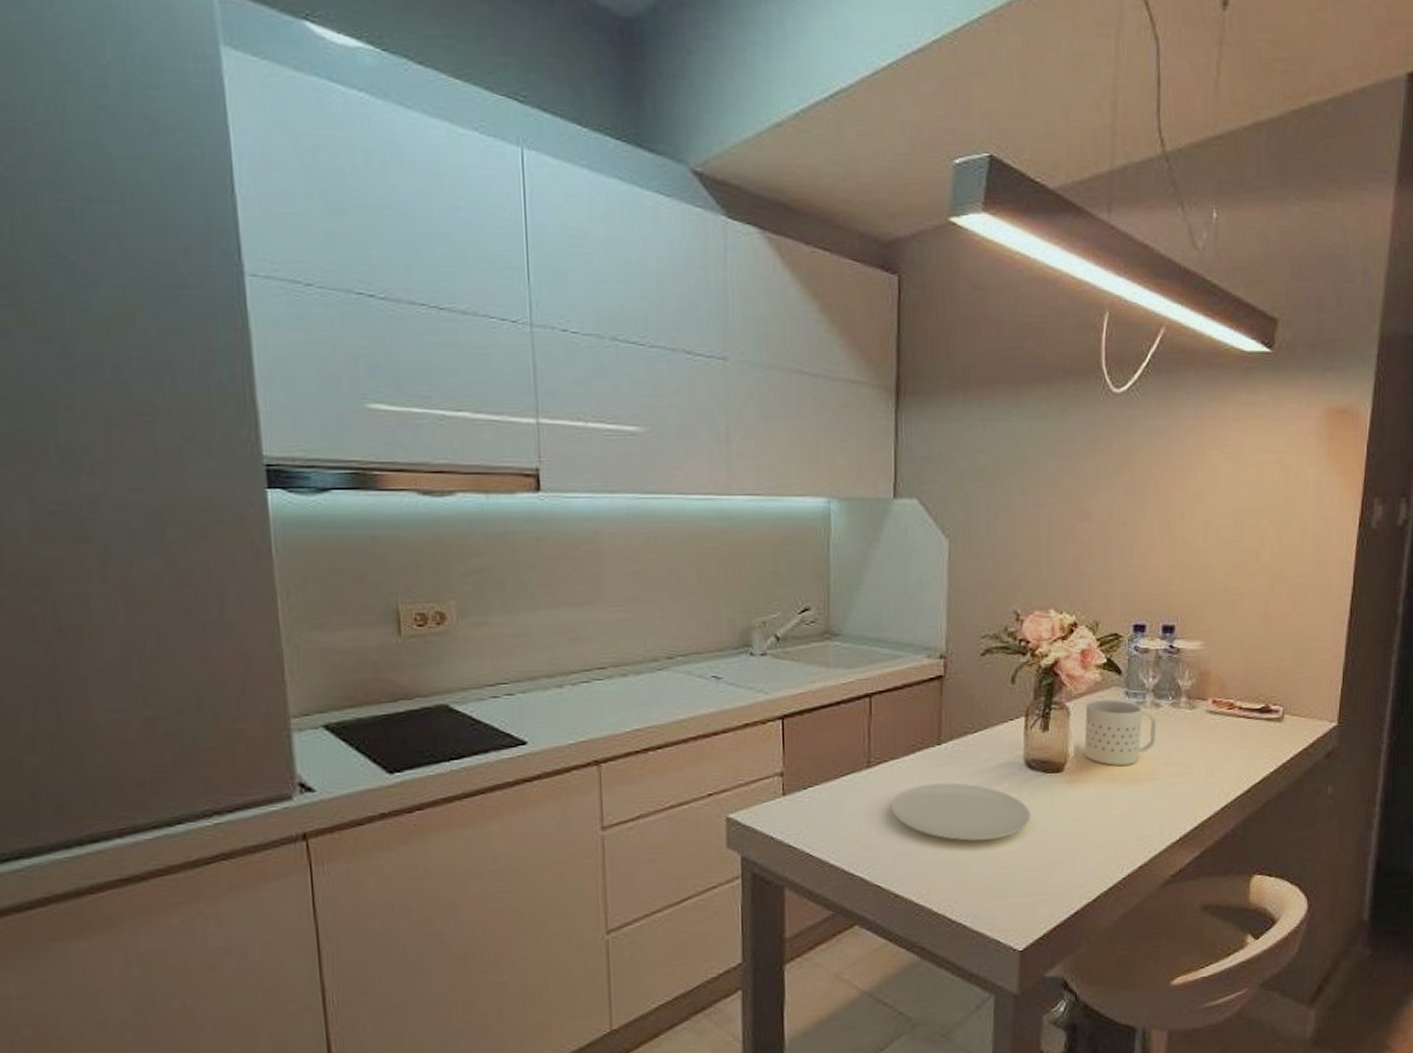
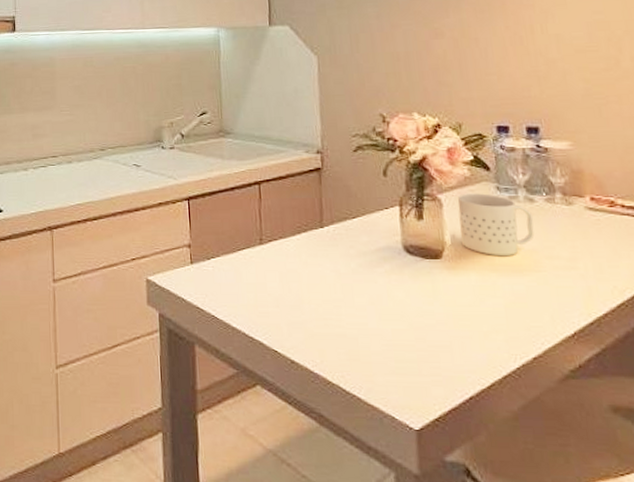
plate: present [891,782,1031,841] -> none [282,262,415,317]

